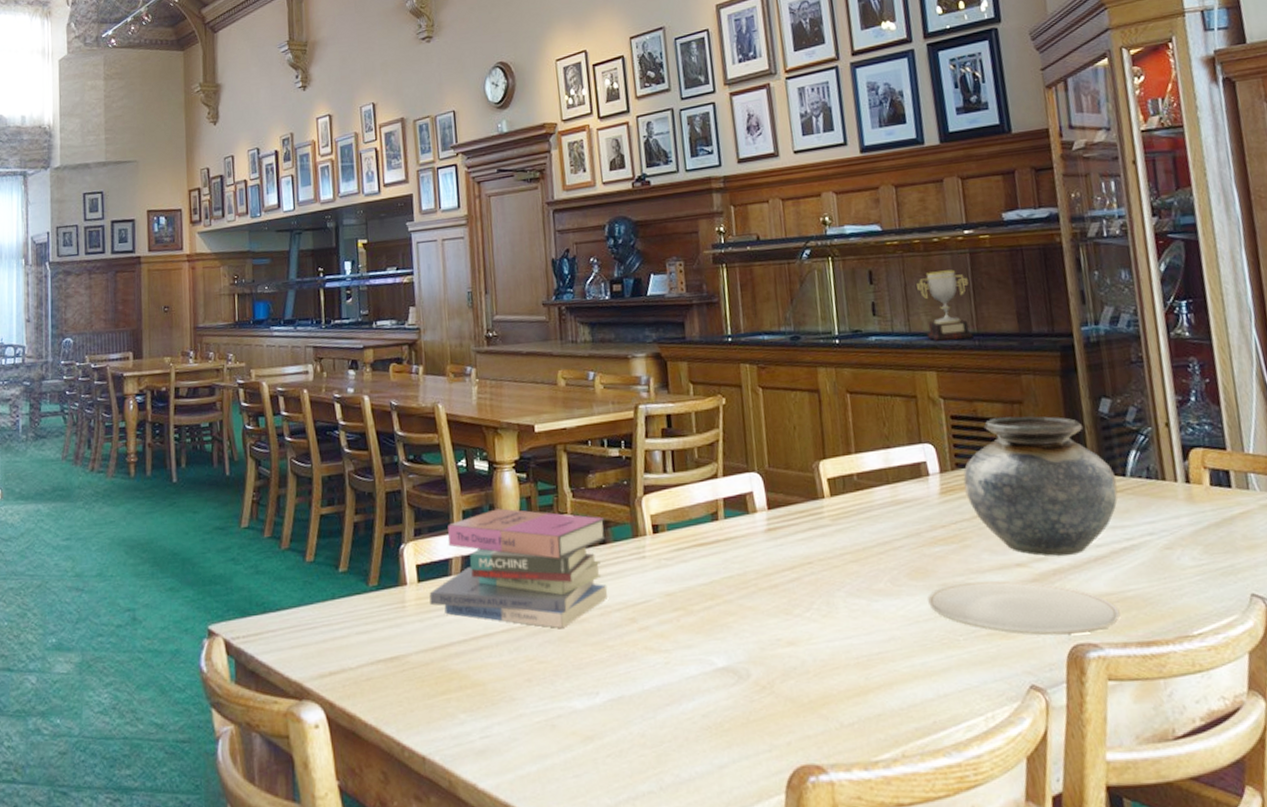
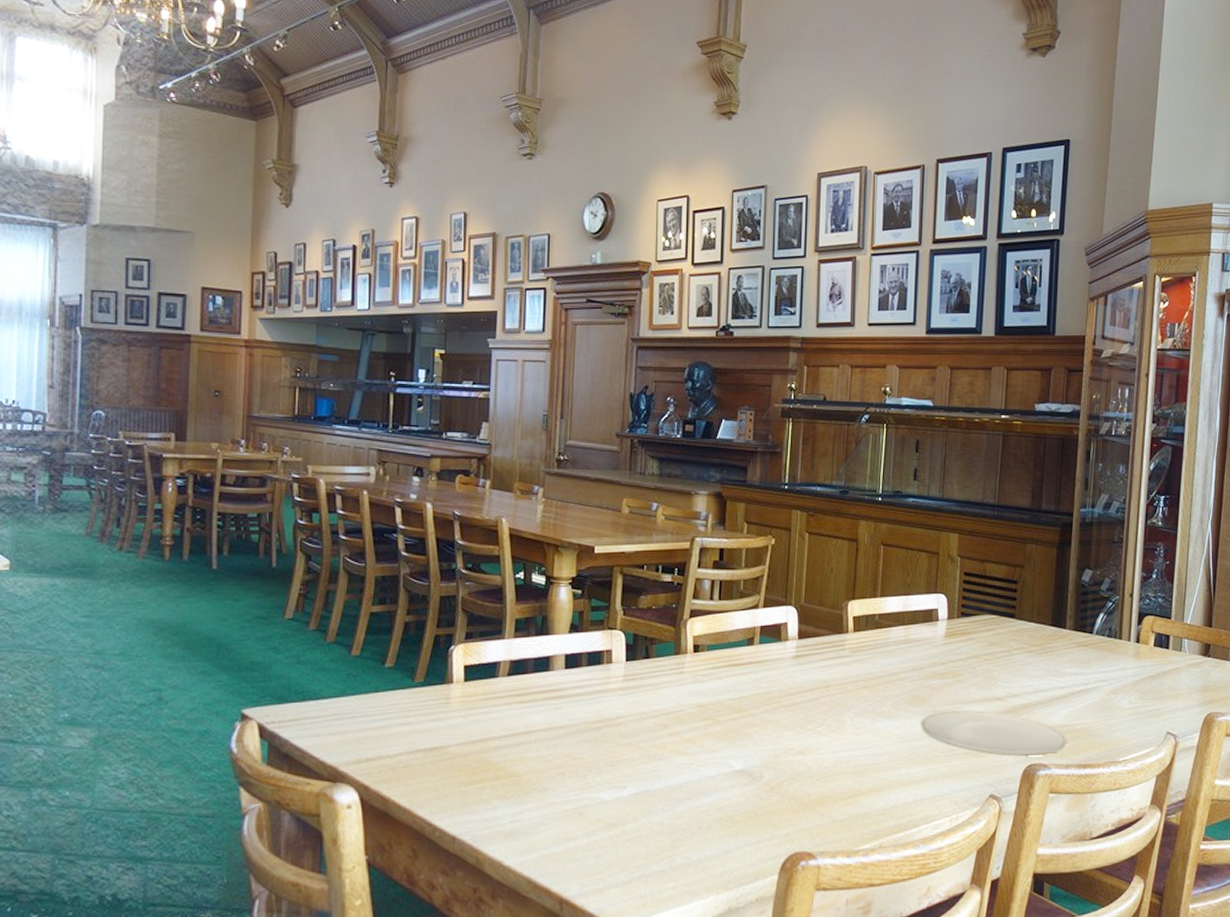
books: present [429,508,608,629] -> none [475,620,651,731]
trophy: present [916,269,973,341] -> none [955,448,998,508]
vase: present [963,416,1119,556] -> none [965,578,1085,694]

